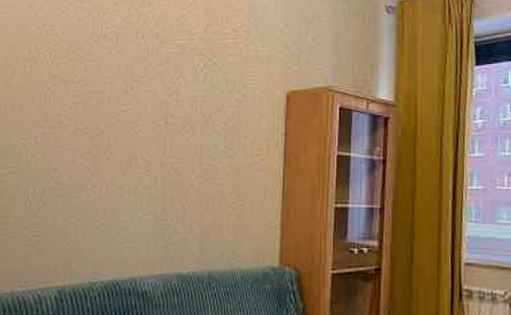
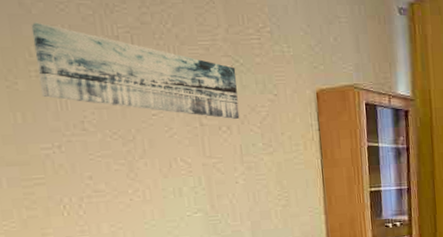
wall art: none [31,23,208,120] -> present [31,22,240,120]

